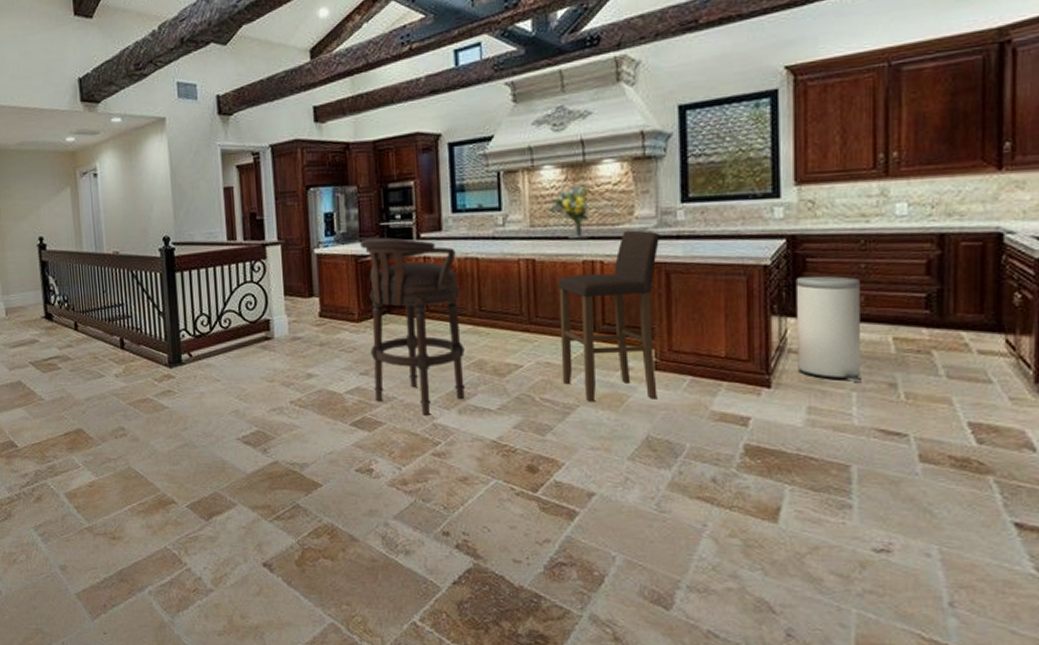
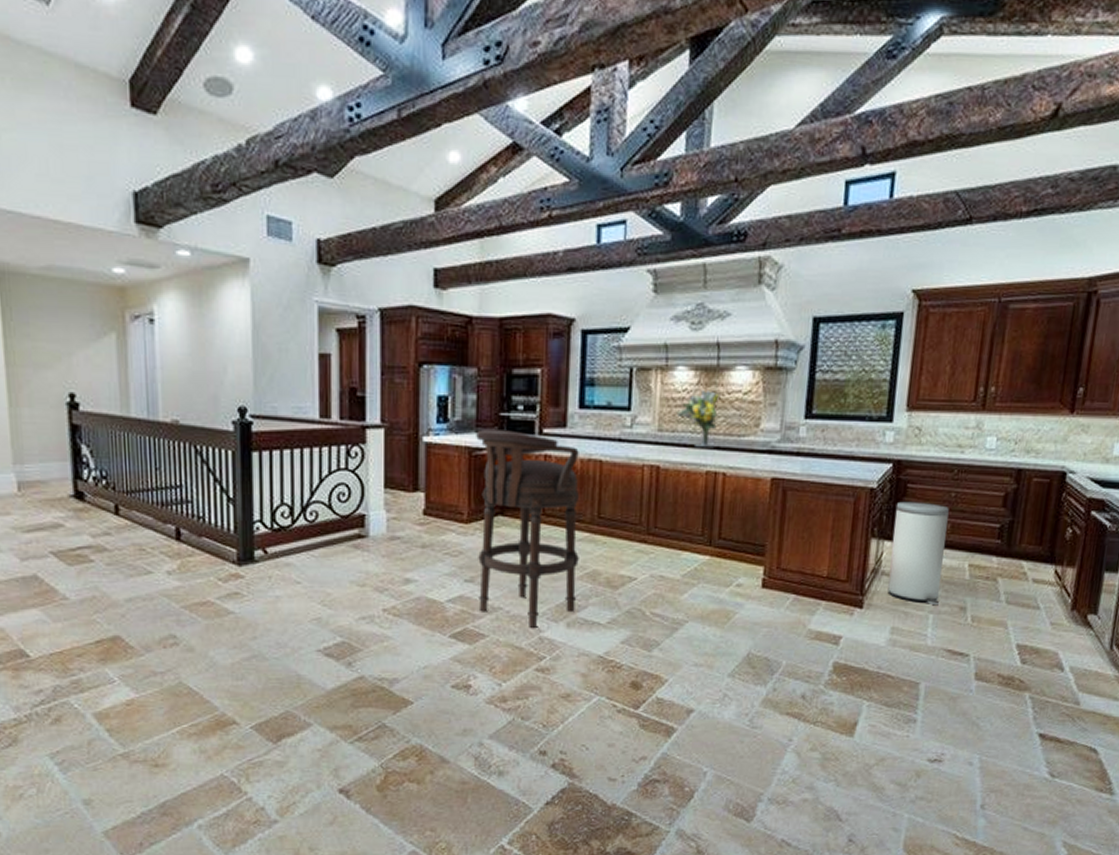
bar stool: present [557,230,659,402] -> none [673,443,781,618]

